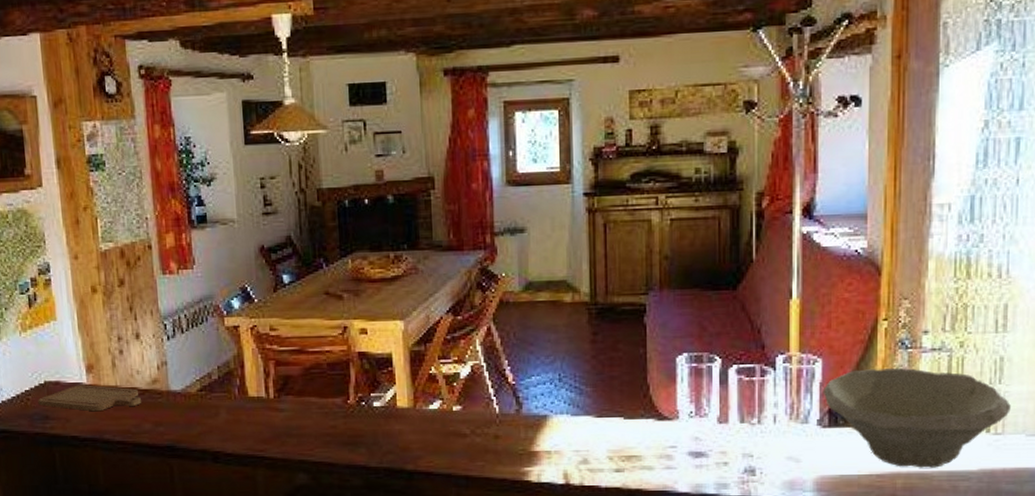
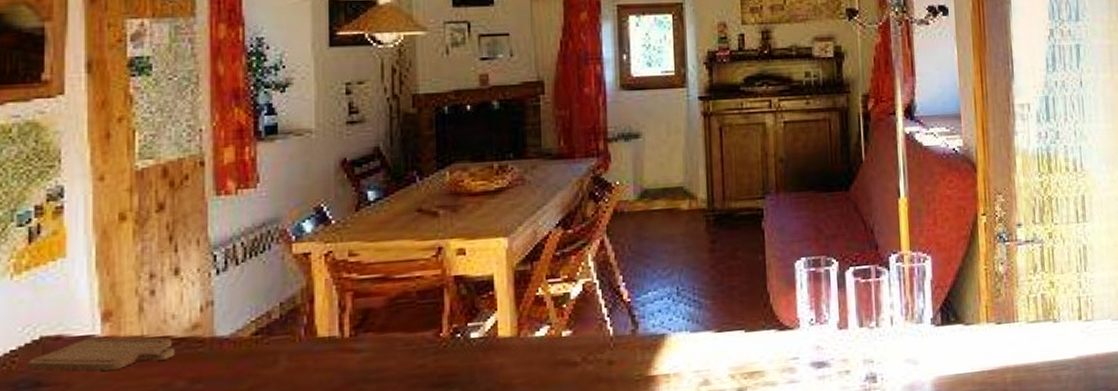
bowl: present [822,368,1011,468] -> none [933,261,1097,361]

